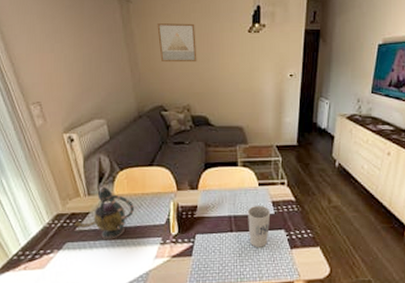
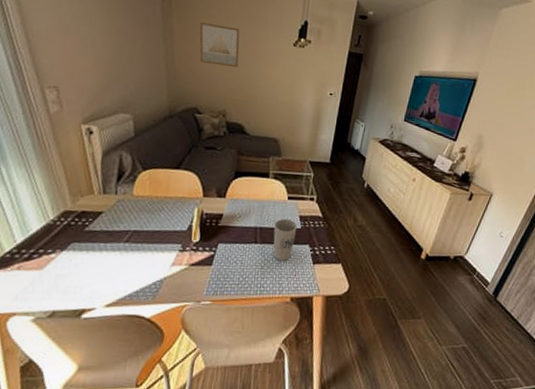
teapot: present [74,186,134,239] -> none [84,185,154,243]

